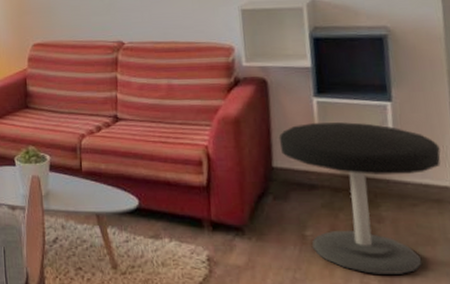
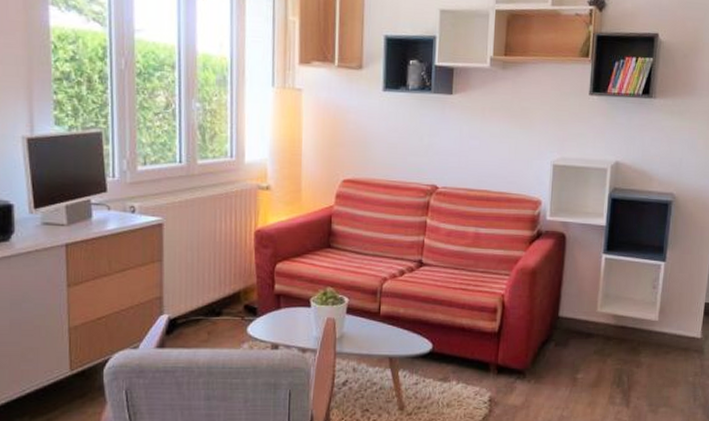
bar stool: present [278,122,441,274] -> none [567,278,695,411]

